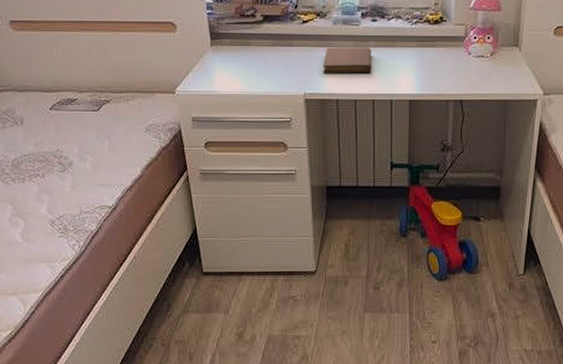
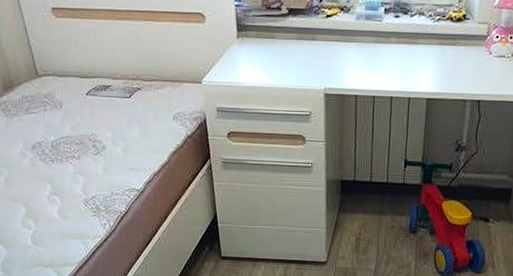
notebook: present [323,47,372,74] -> none [344,42,393,70]

